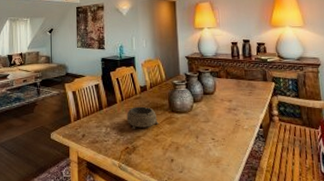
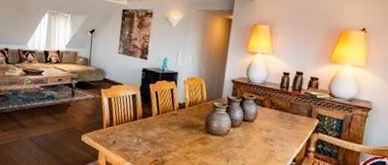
decorative bowl: present [126,106,159,130] -> none [160,122,192,145]

